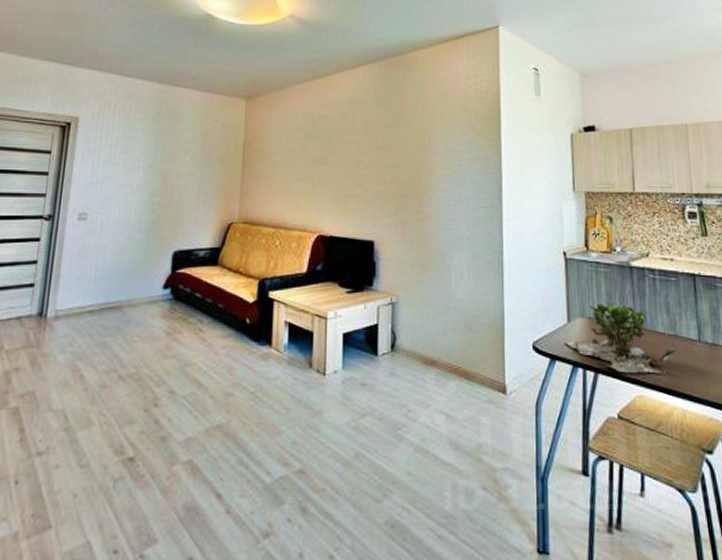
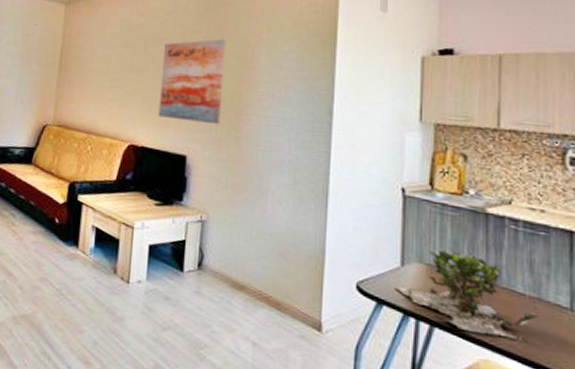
wall art: none [344,127,404,208] -> present [158,39,226,124]

